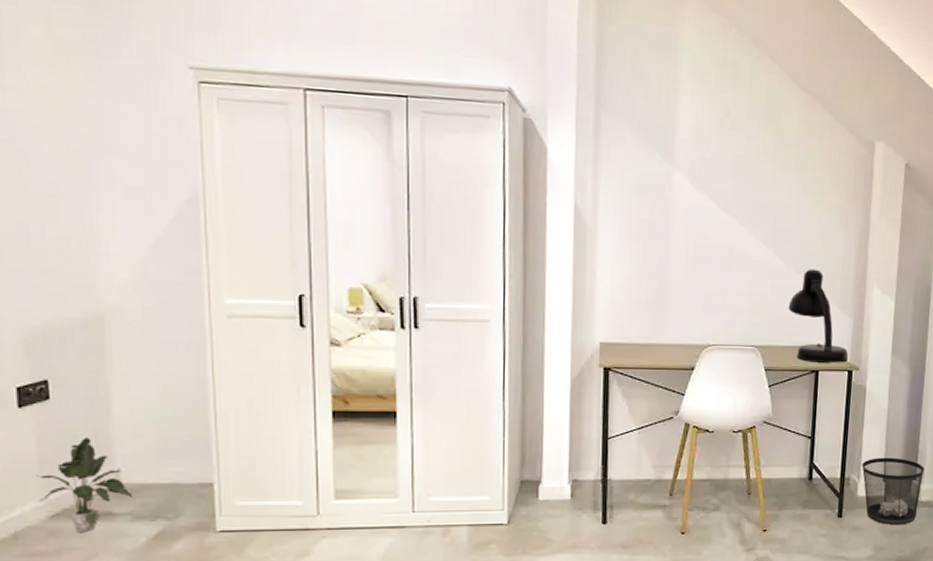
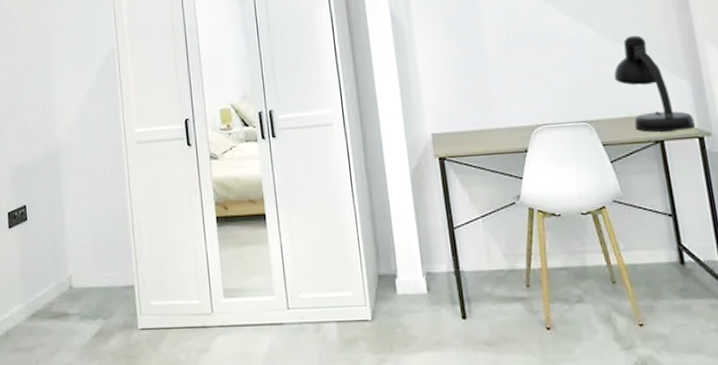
potted plant: present [36,438,133,532] -> none [20,250,81,330]

